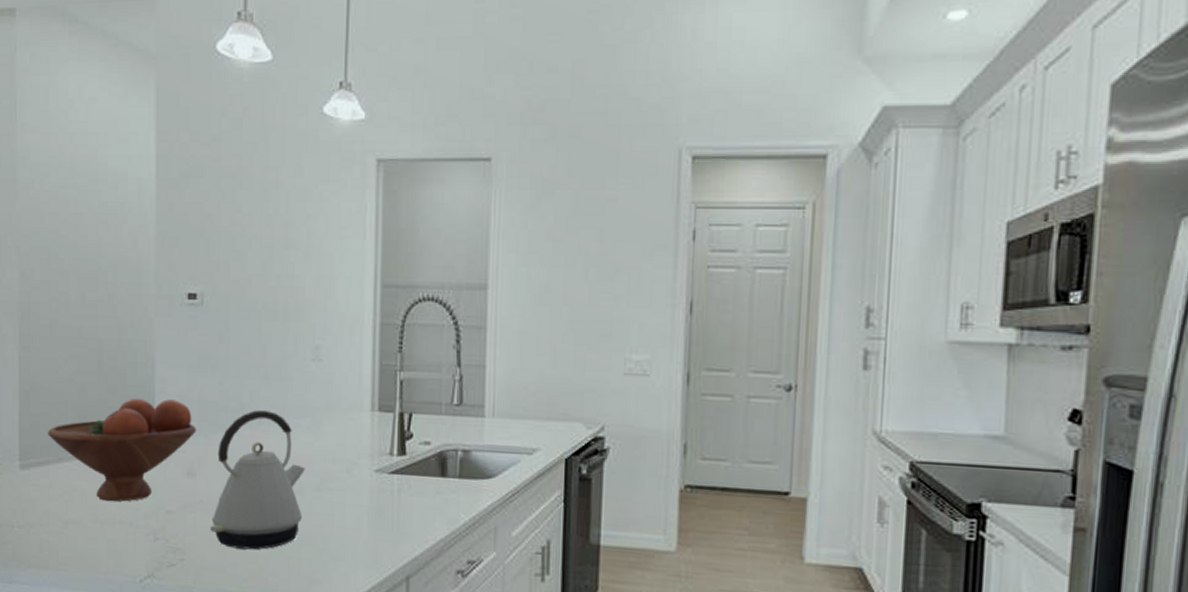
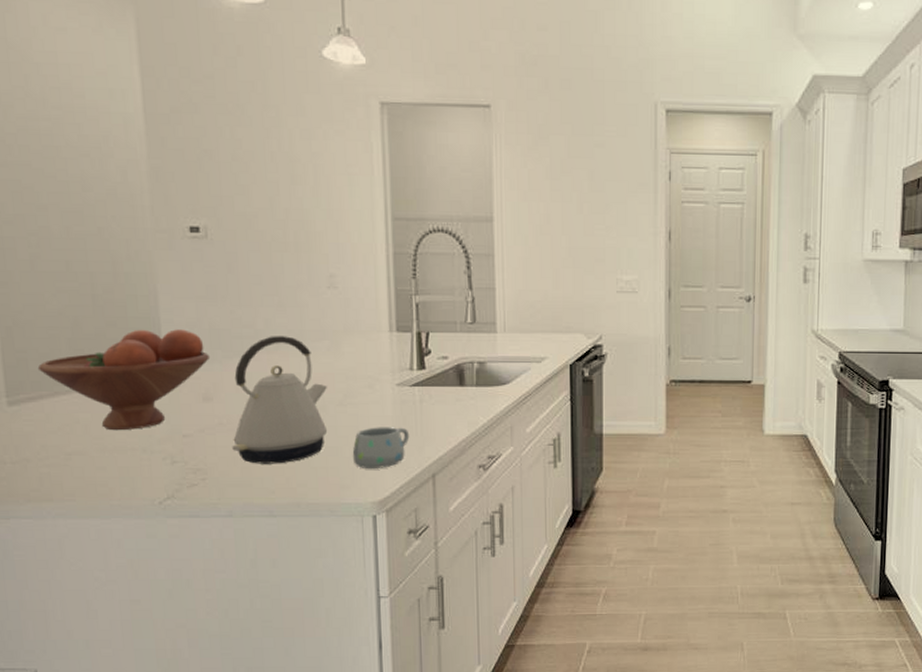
mug: none [325,517,385,565] -> present [352,427,410,469]

